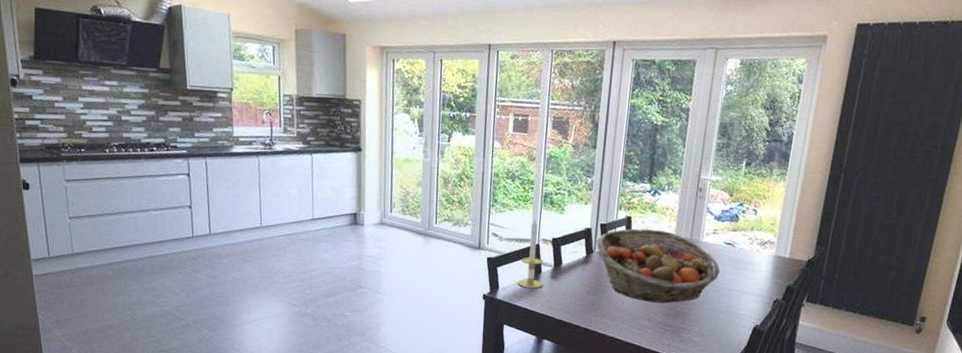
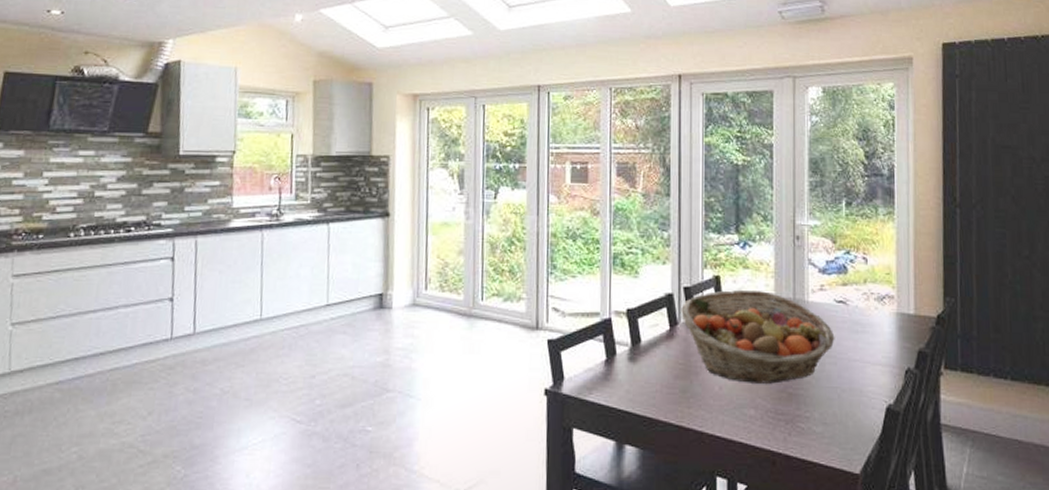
candle: present [517,218,544,289] -> none [587,285,620,377]

